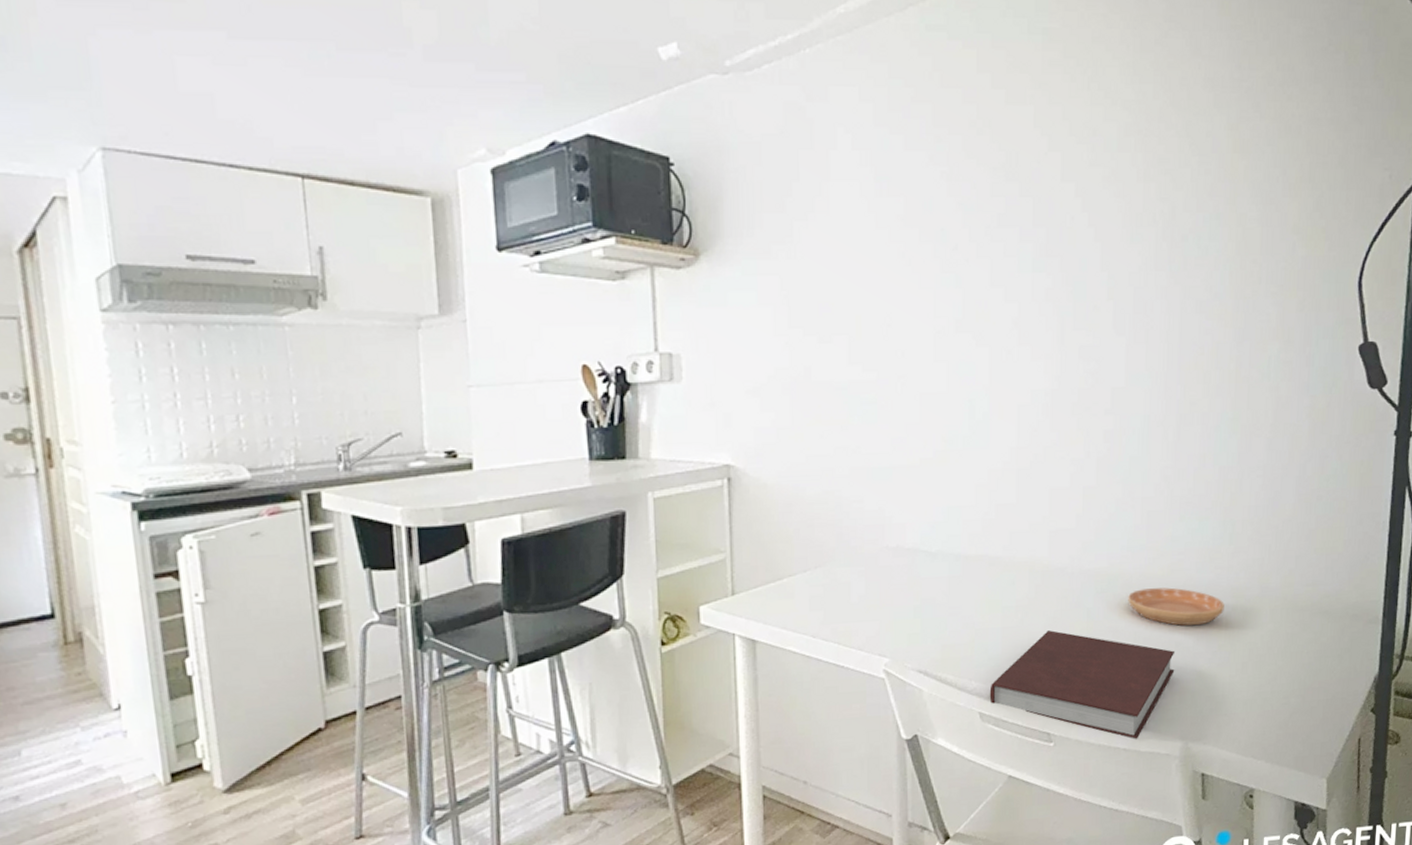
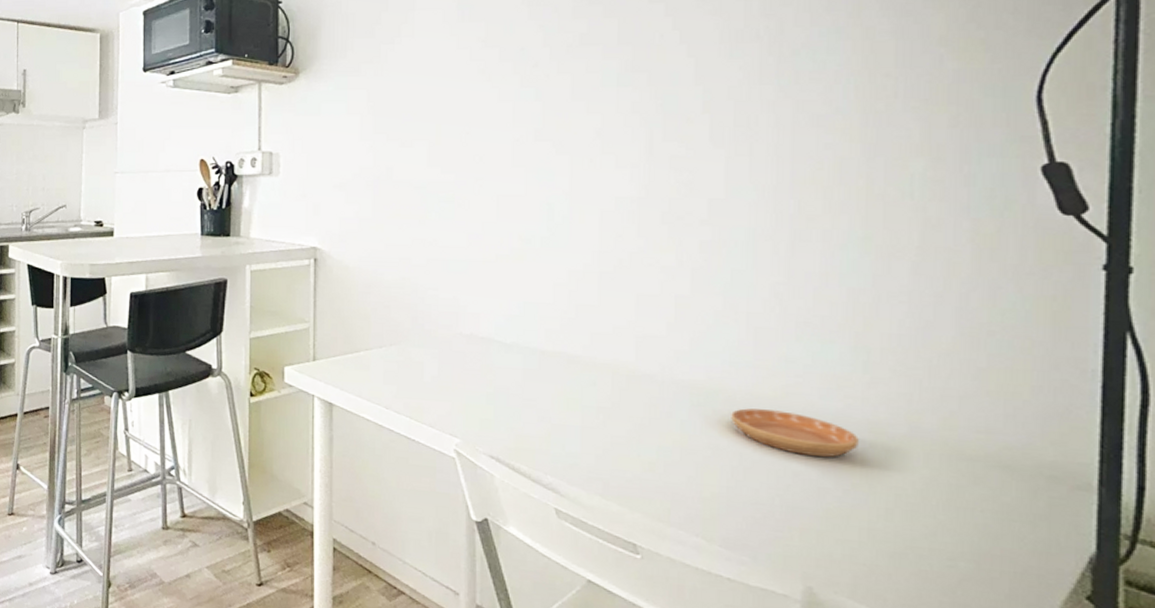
notebook: present [989,630,1176,739] -> none [566,437,794,571]

